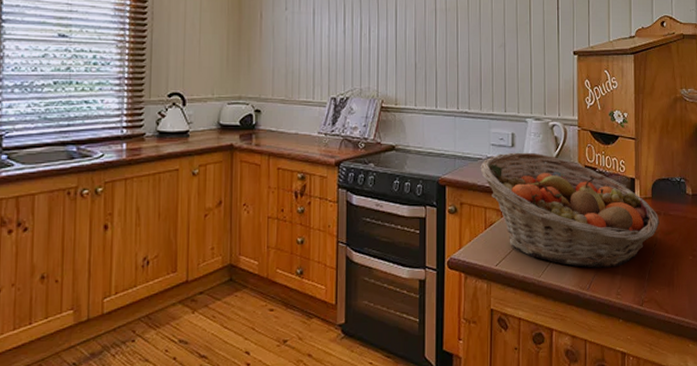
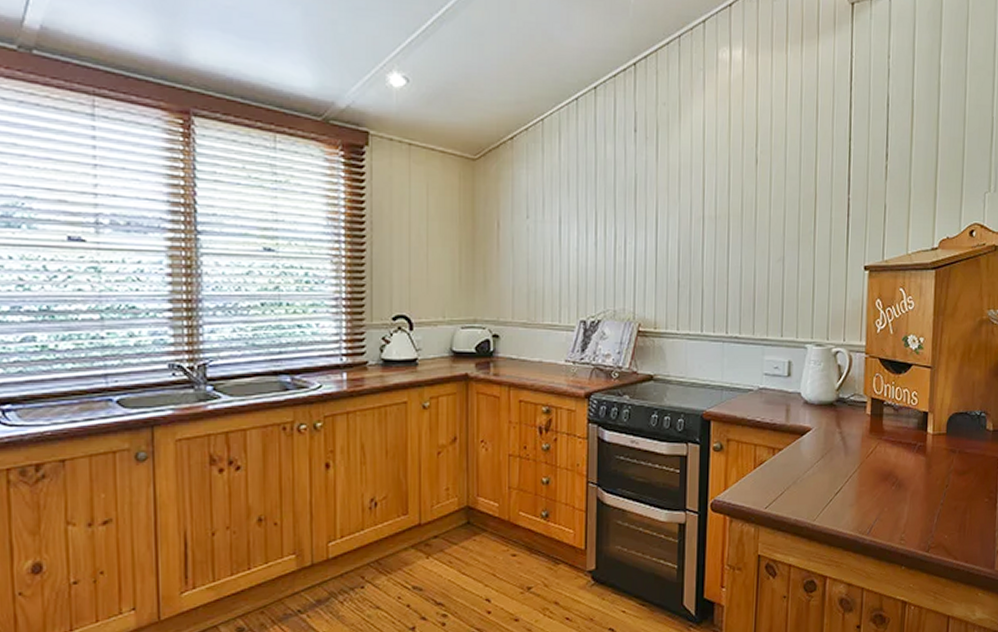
fruit basket: present [480,152,659,268] -> none [750,382,954,511]

